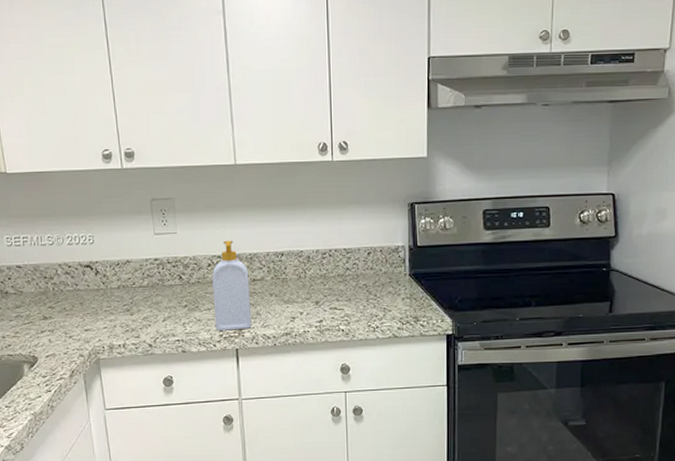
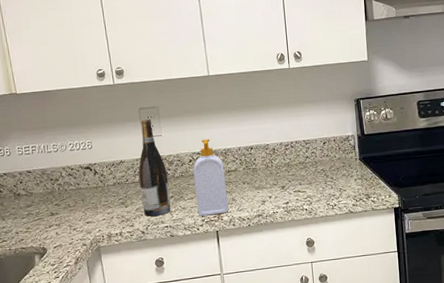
wine bottle: none [147,212,184,327] -> present [138,119,171,216]

